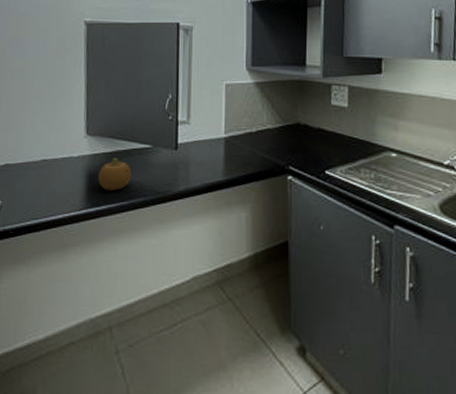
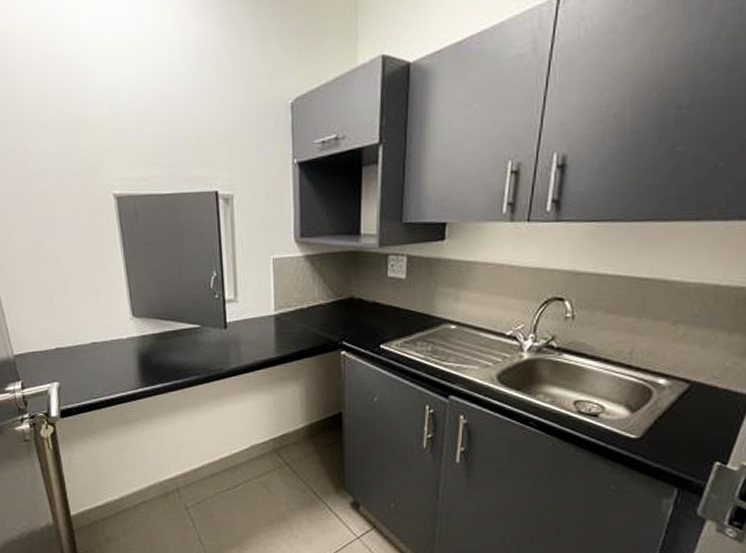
fruit: present [98,158,131,191] -> none [150,339,182,370]

